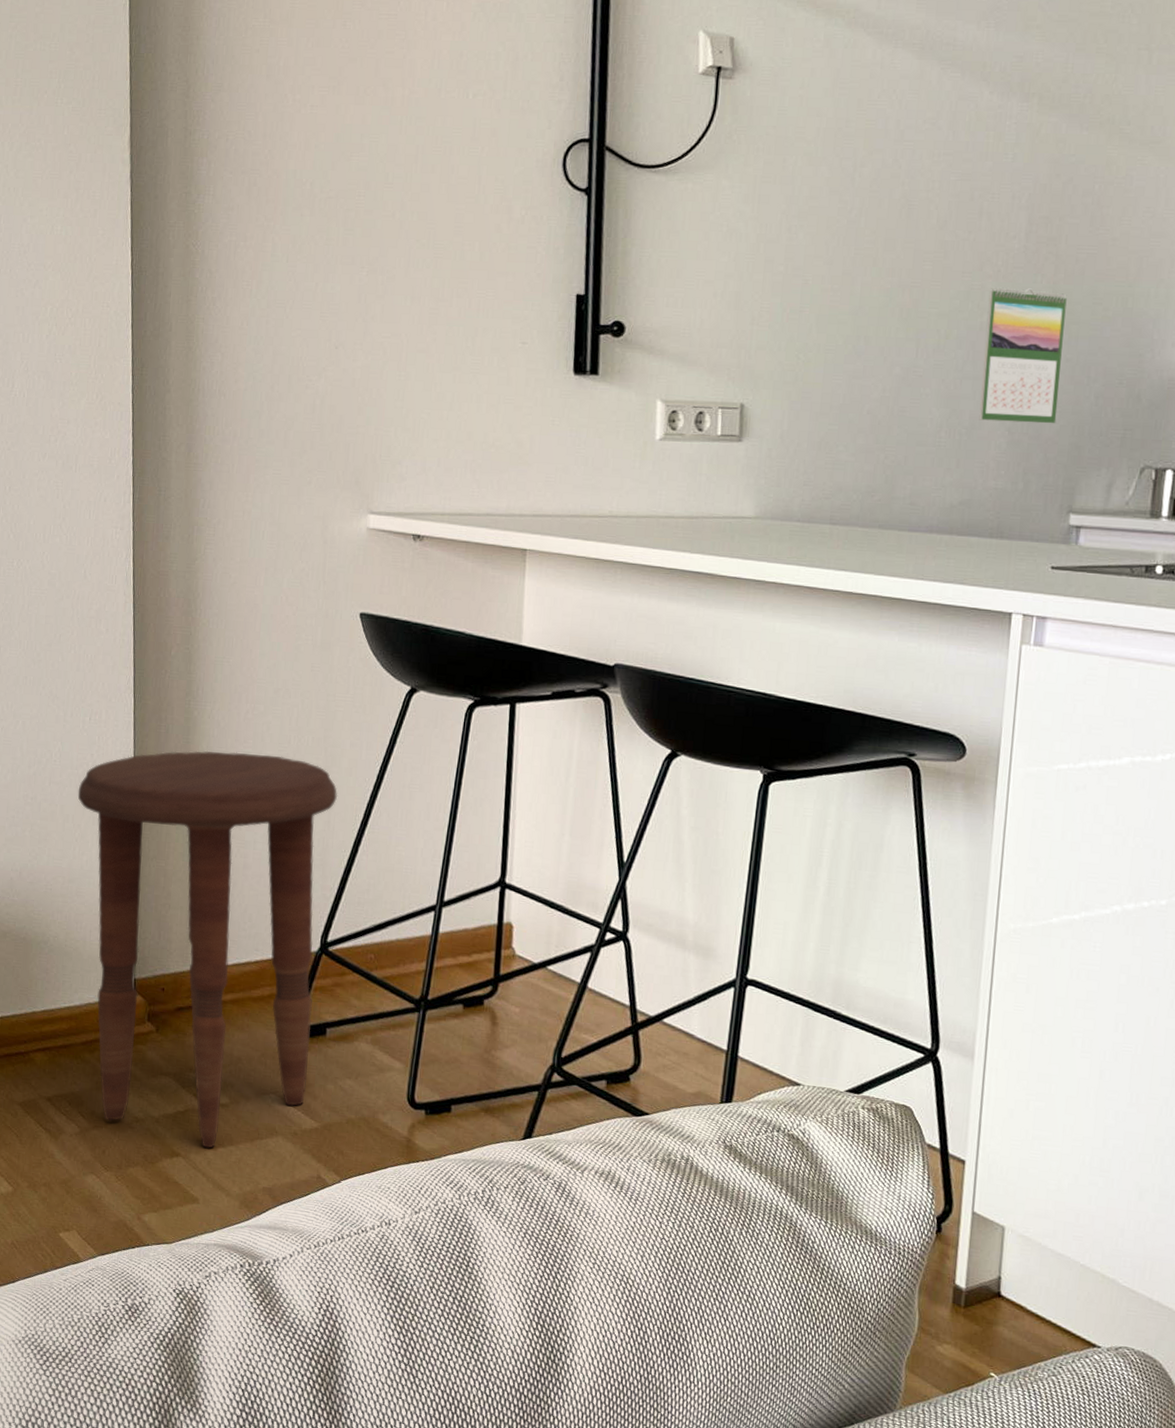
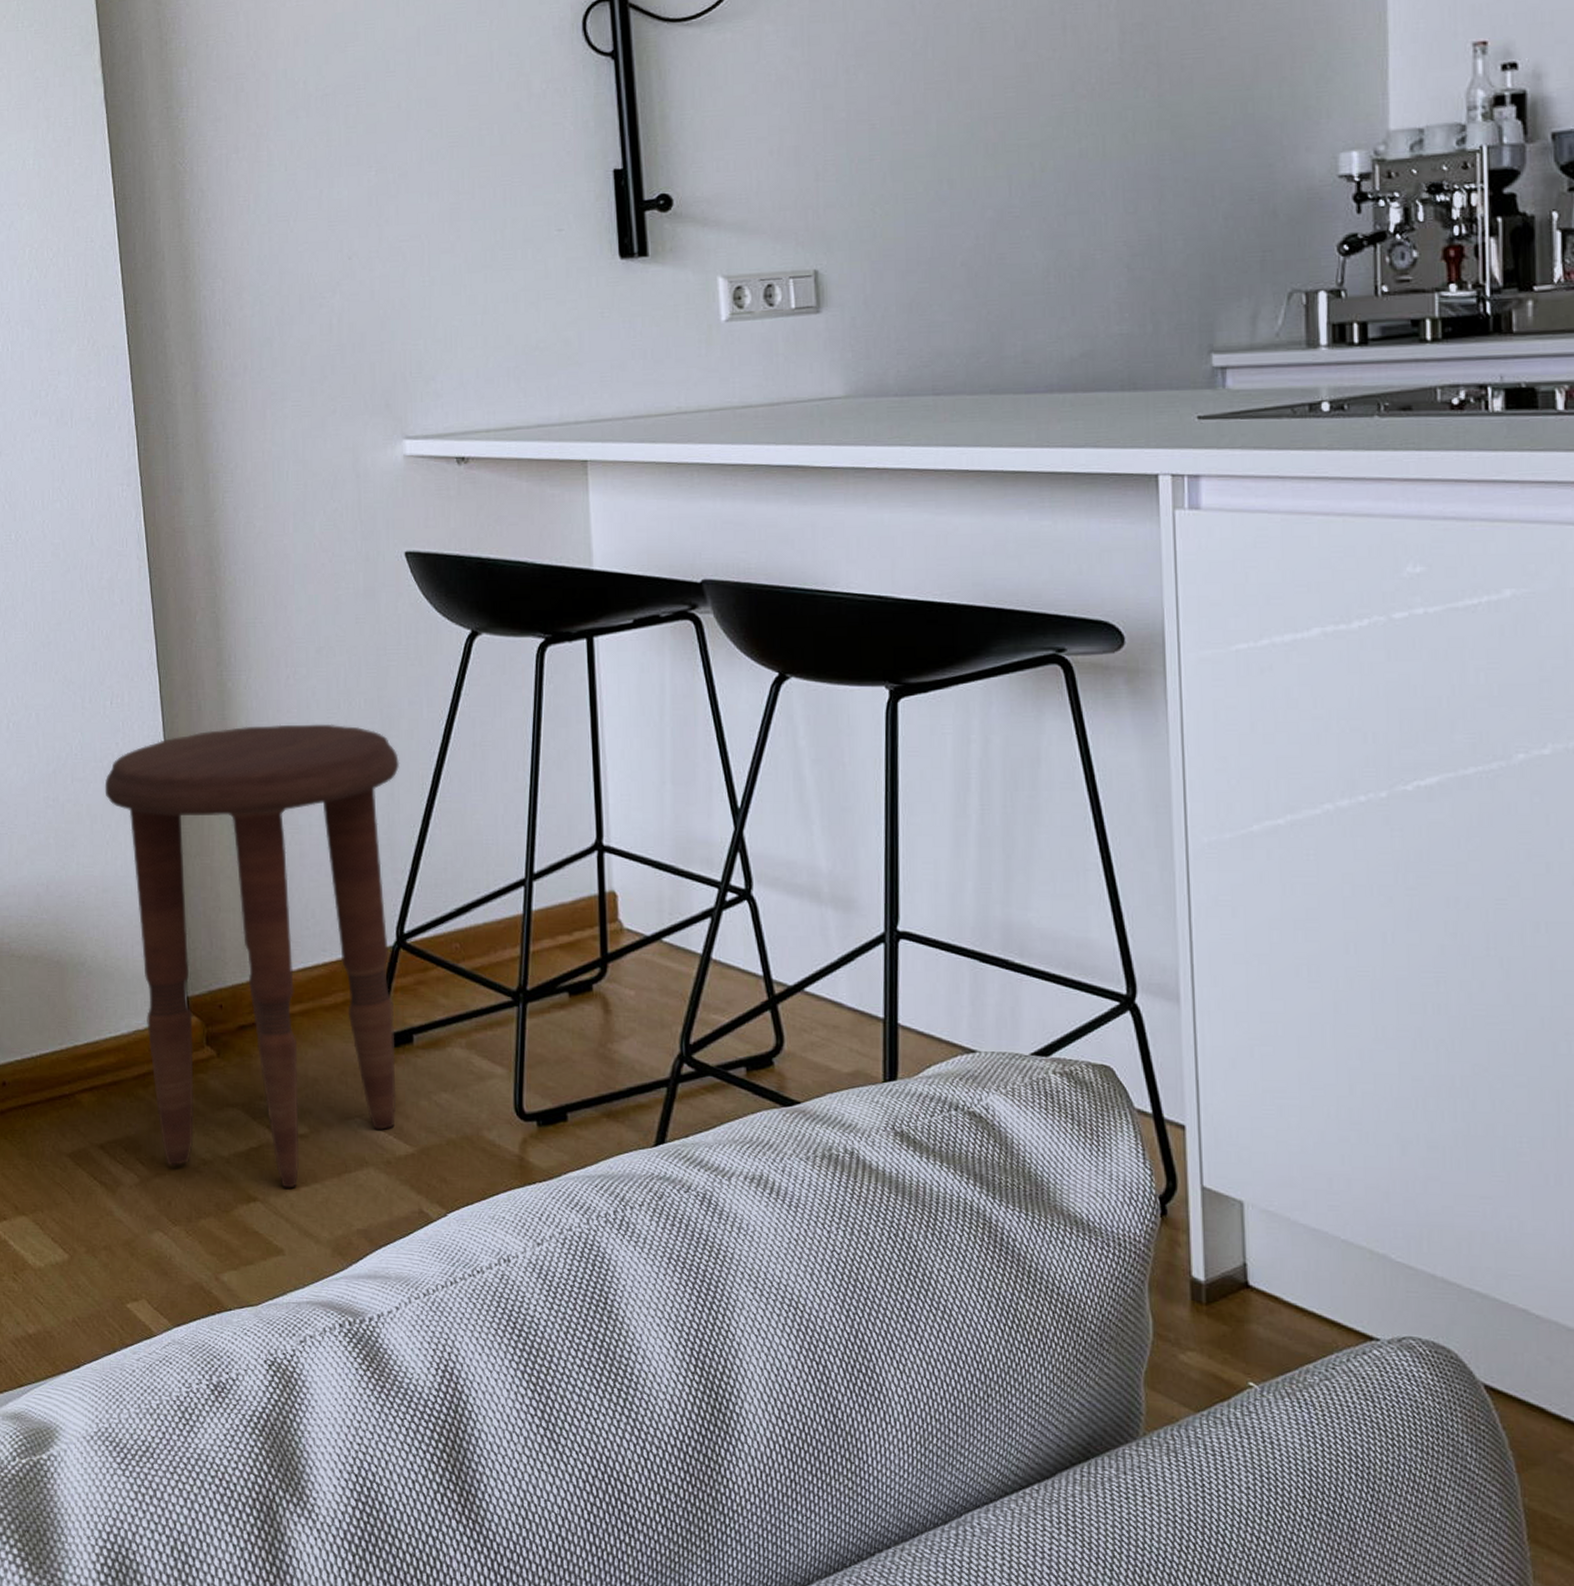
calendar: present [979,287,1067,424] -> none [1085,104,1182,259]

